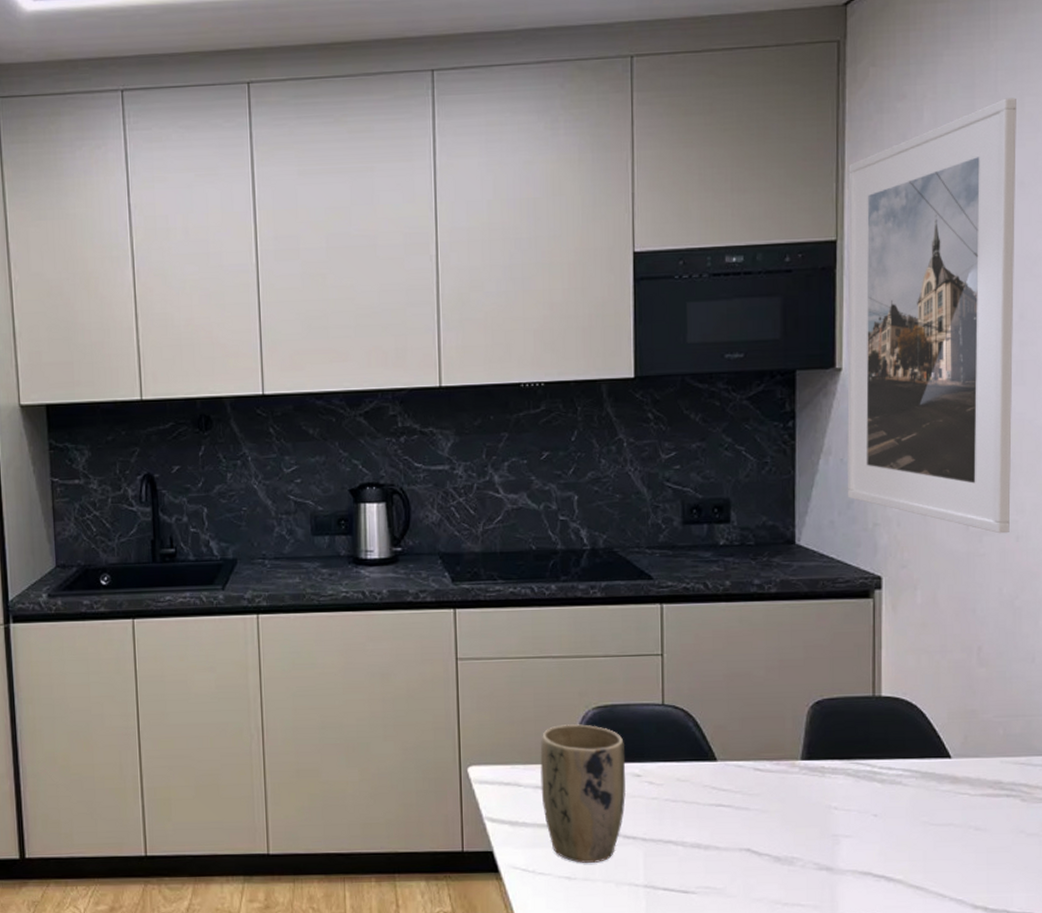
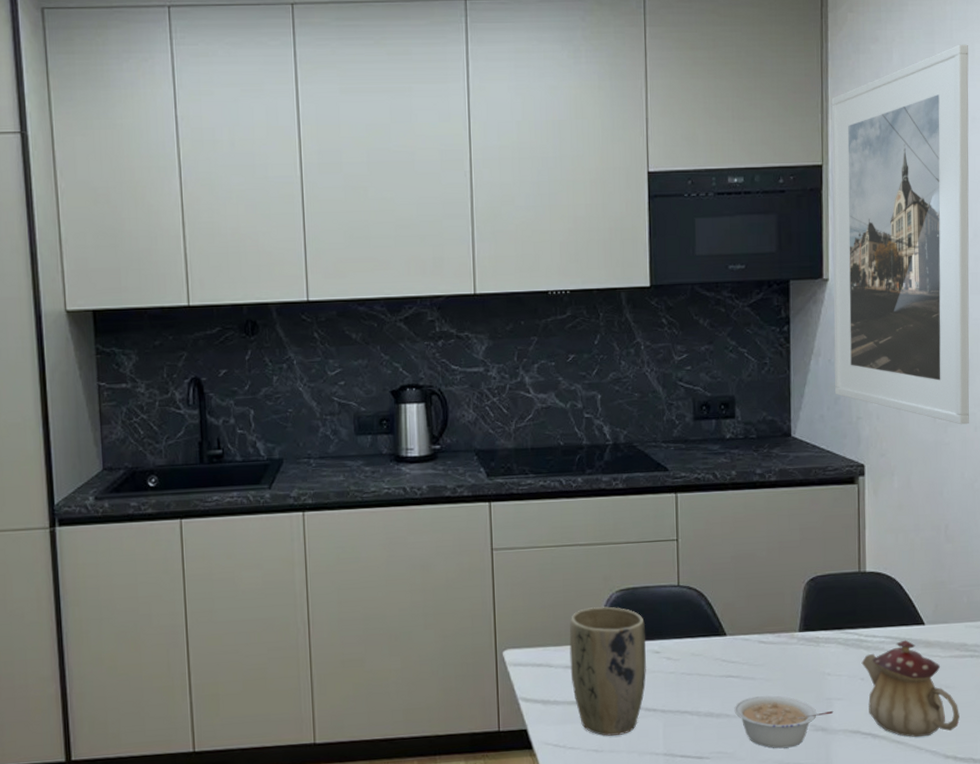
legume: none [725,828,841,887] -> present [734,695,834,749]
teapot: none [874,774,992,884] -> present [861,640,960,738]

